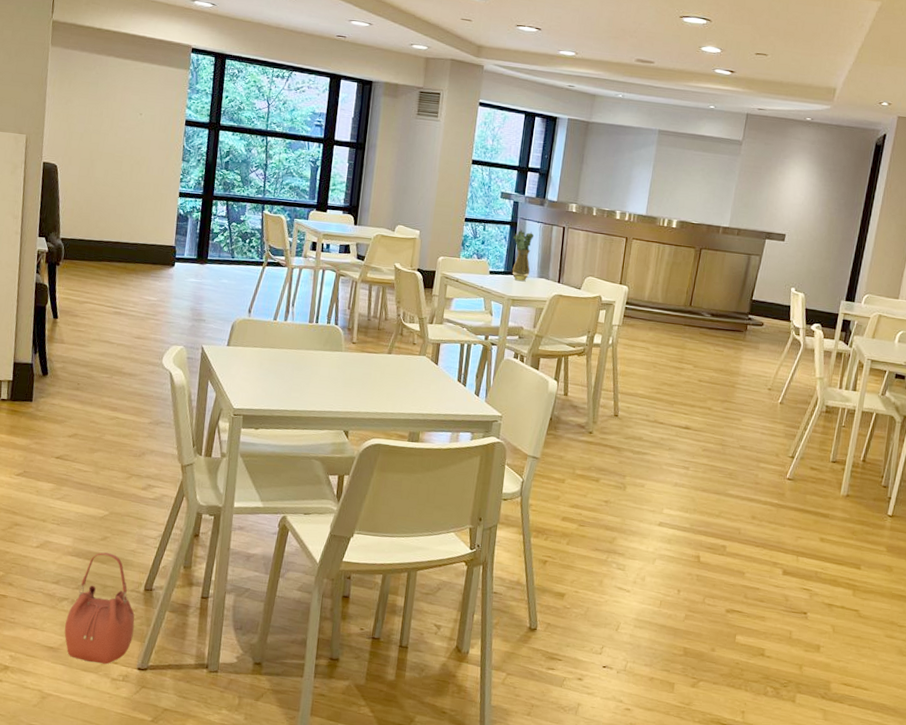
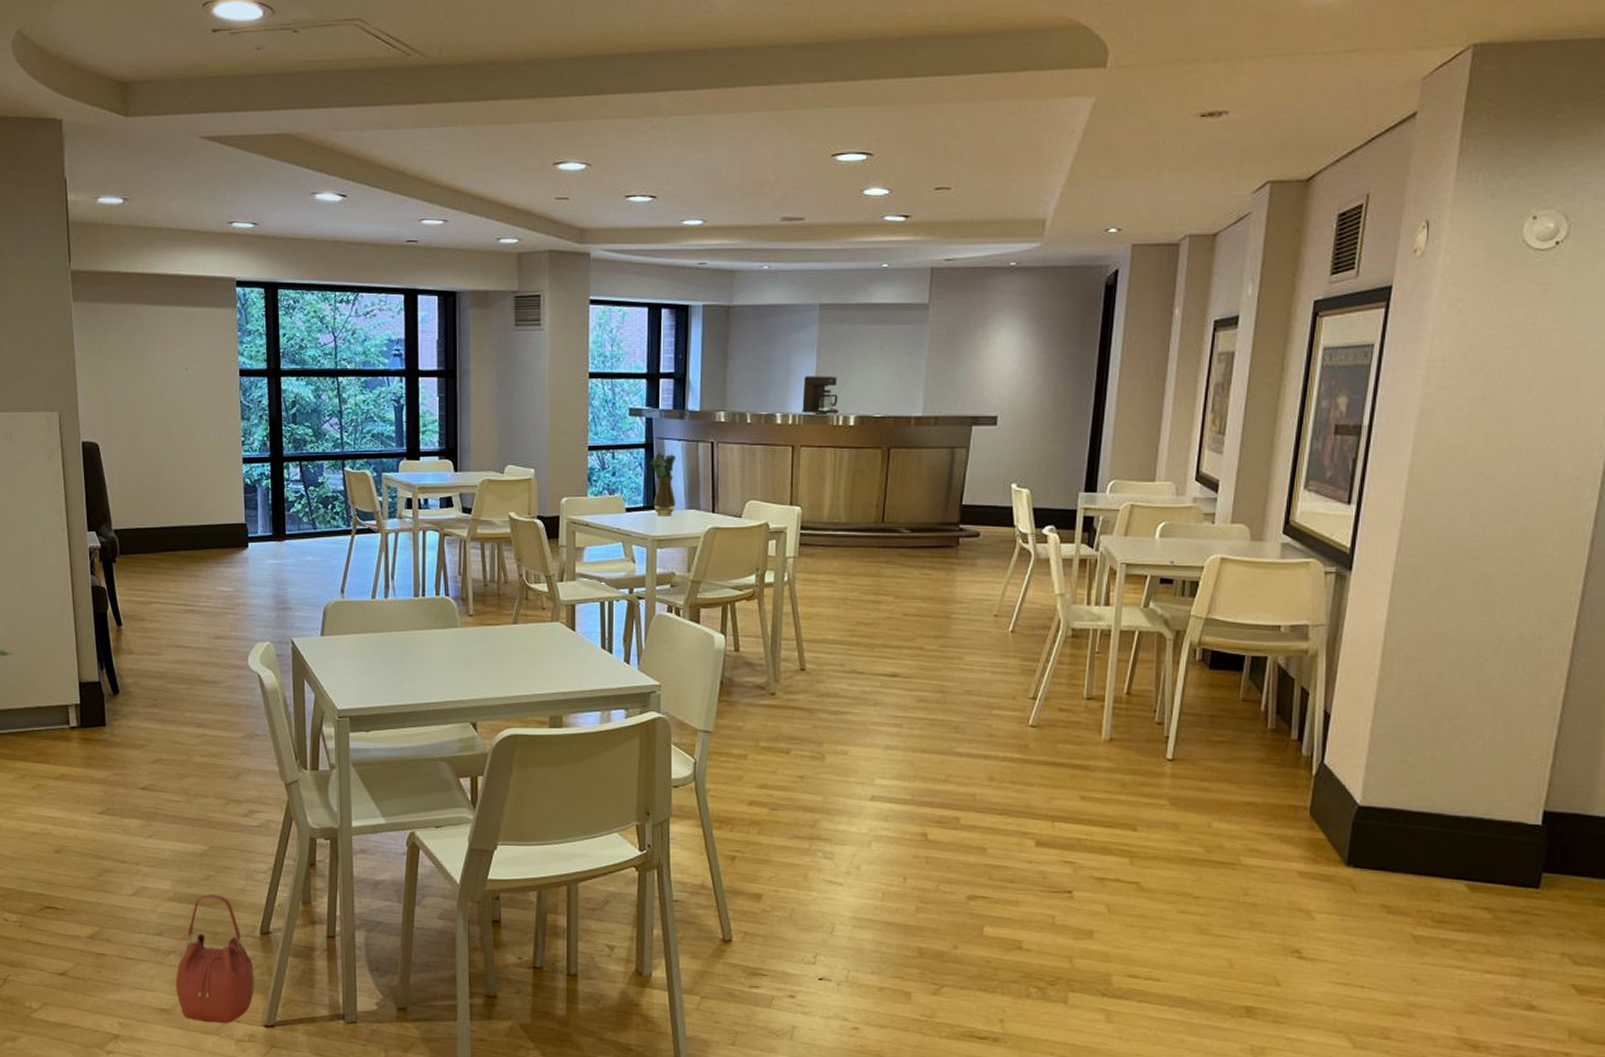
coffee maker: none [636,184,667,217] -> present [802,376,839,414]

